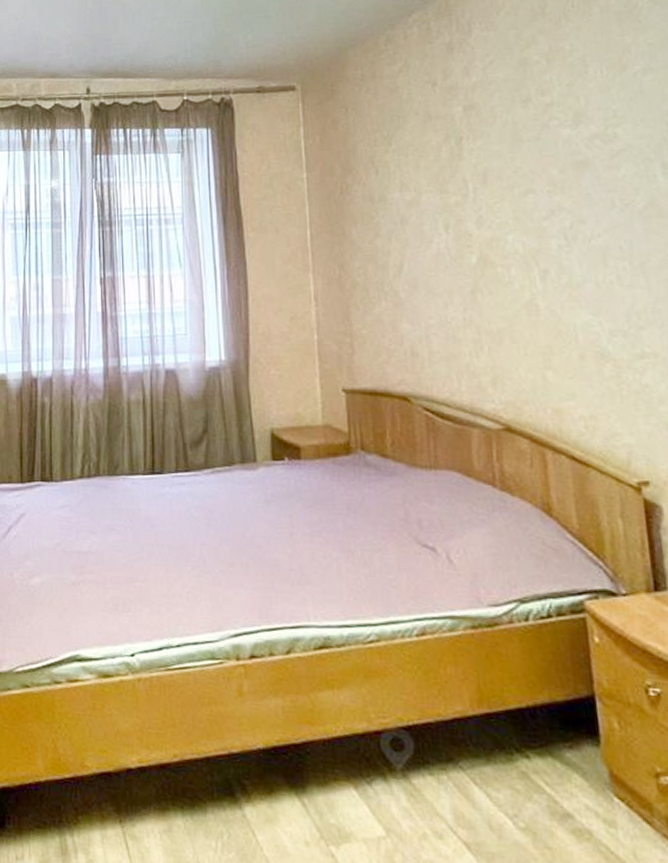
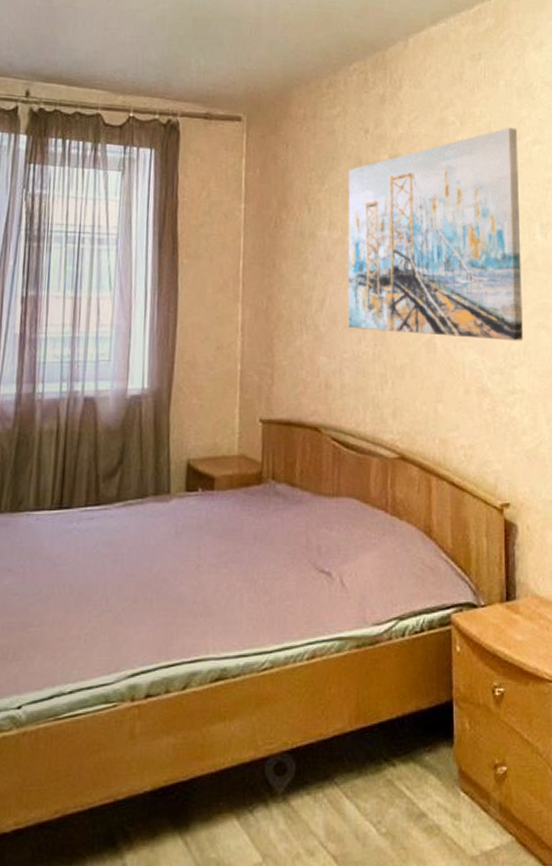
wall art: none [417,58,650,299] -> present [348,127,523,341]

